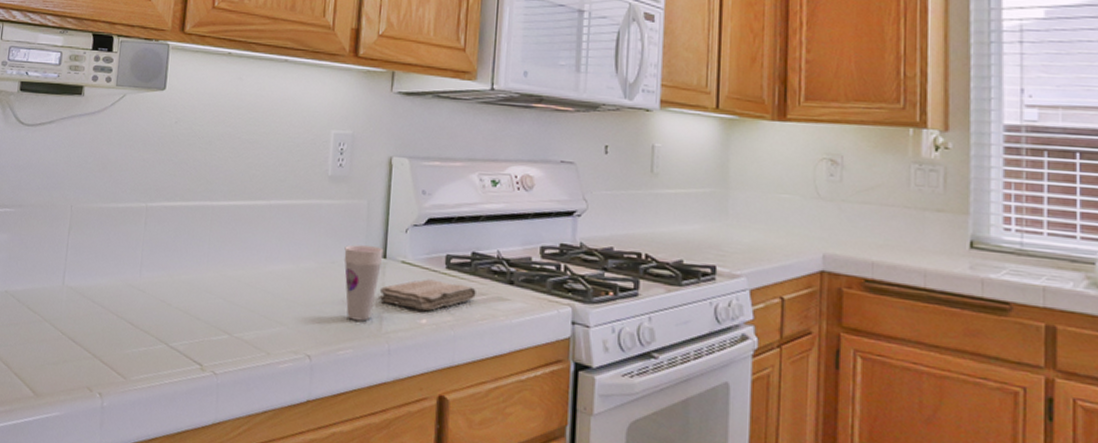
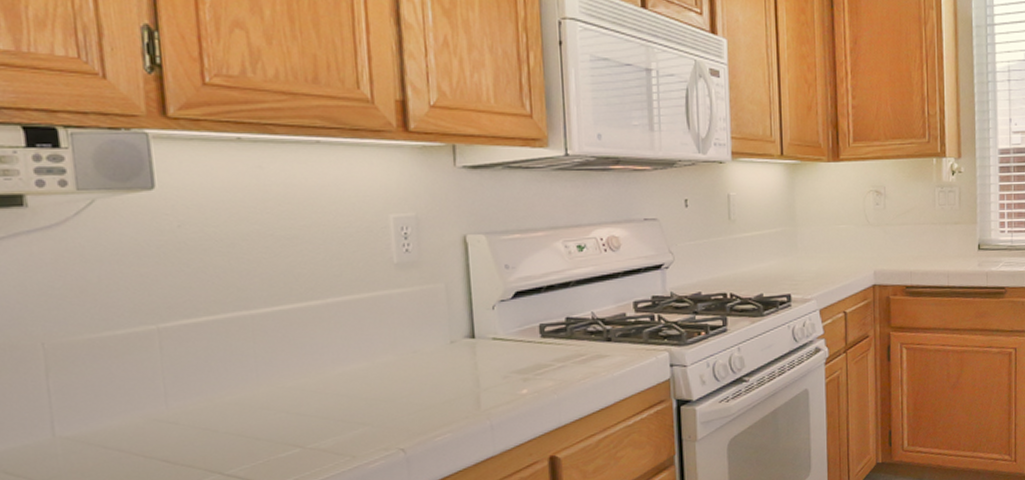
cup: present [343,244,384,321] -> none [426,328,472,405]
washcloth: present [379,279,476,311] -> none [472,349,575,382]

